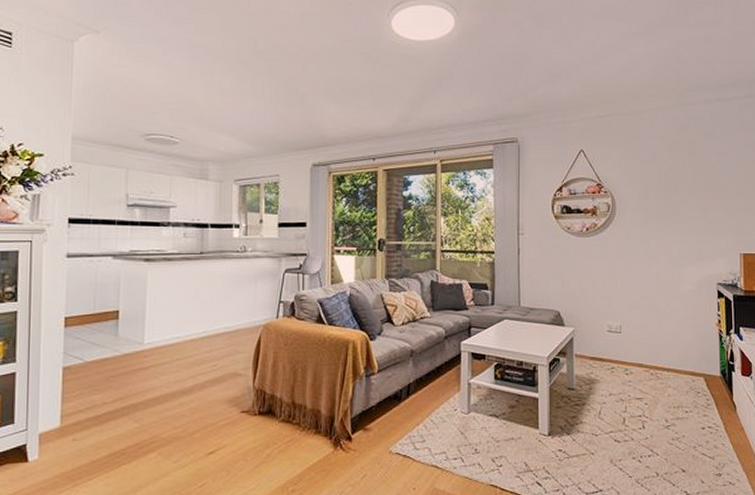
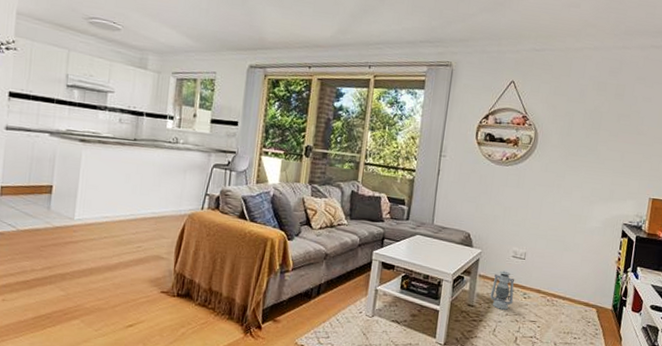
lantern: none [589,347,615,390] -> present [489,270,515,310]

